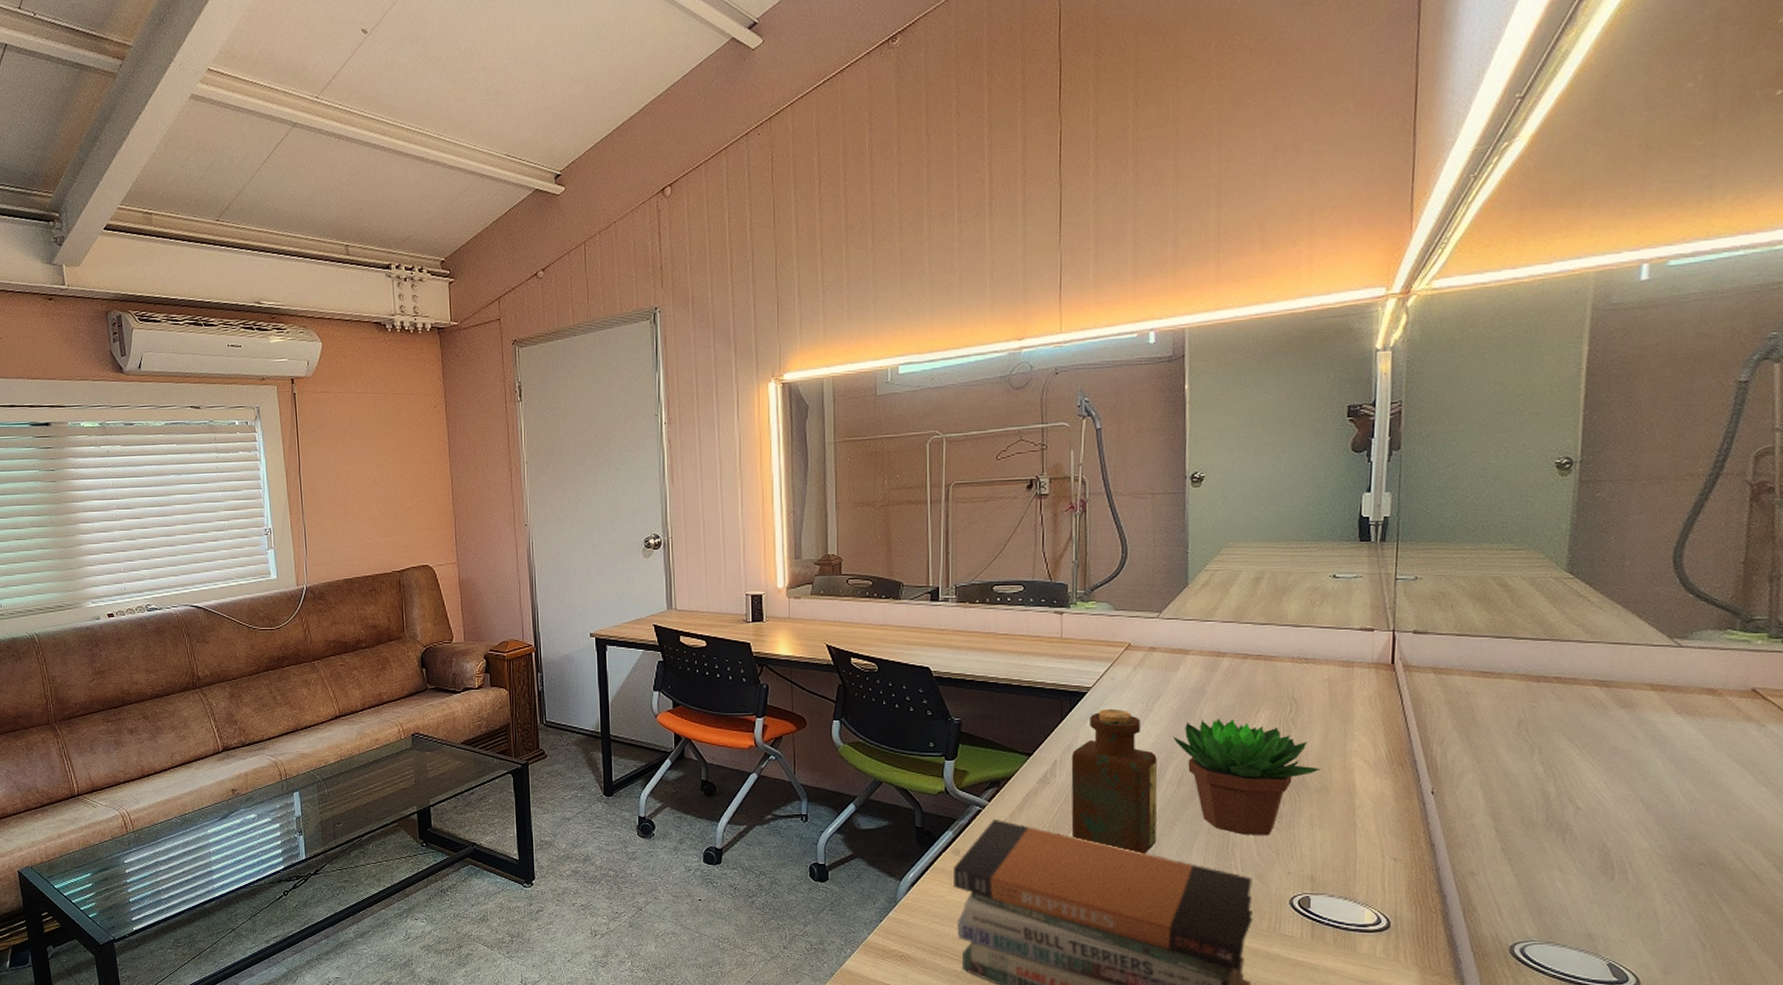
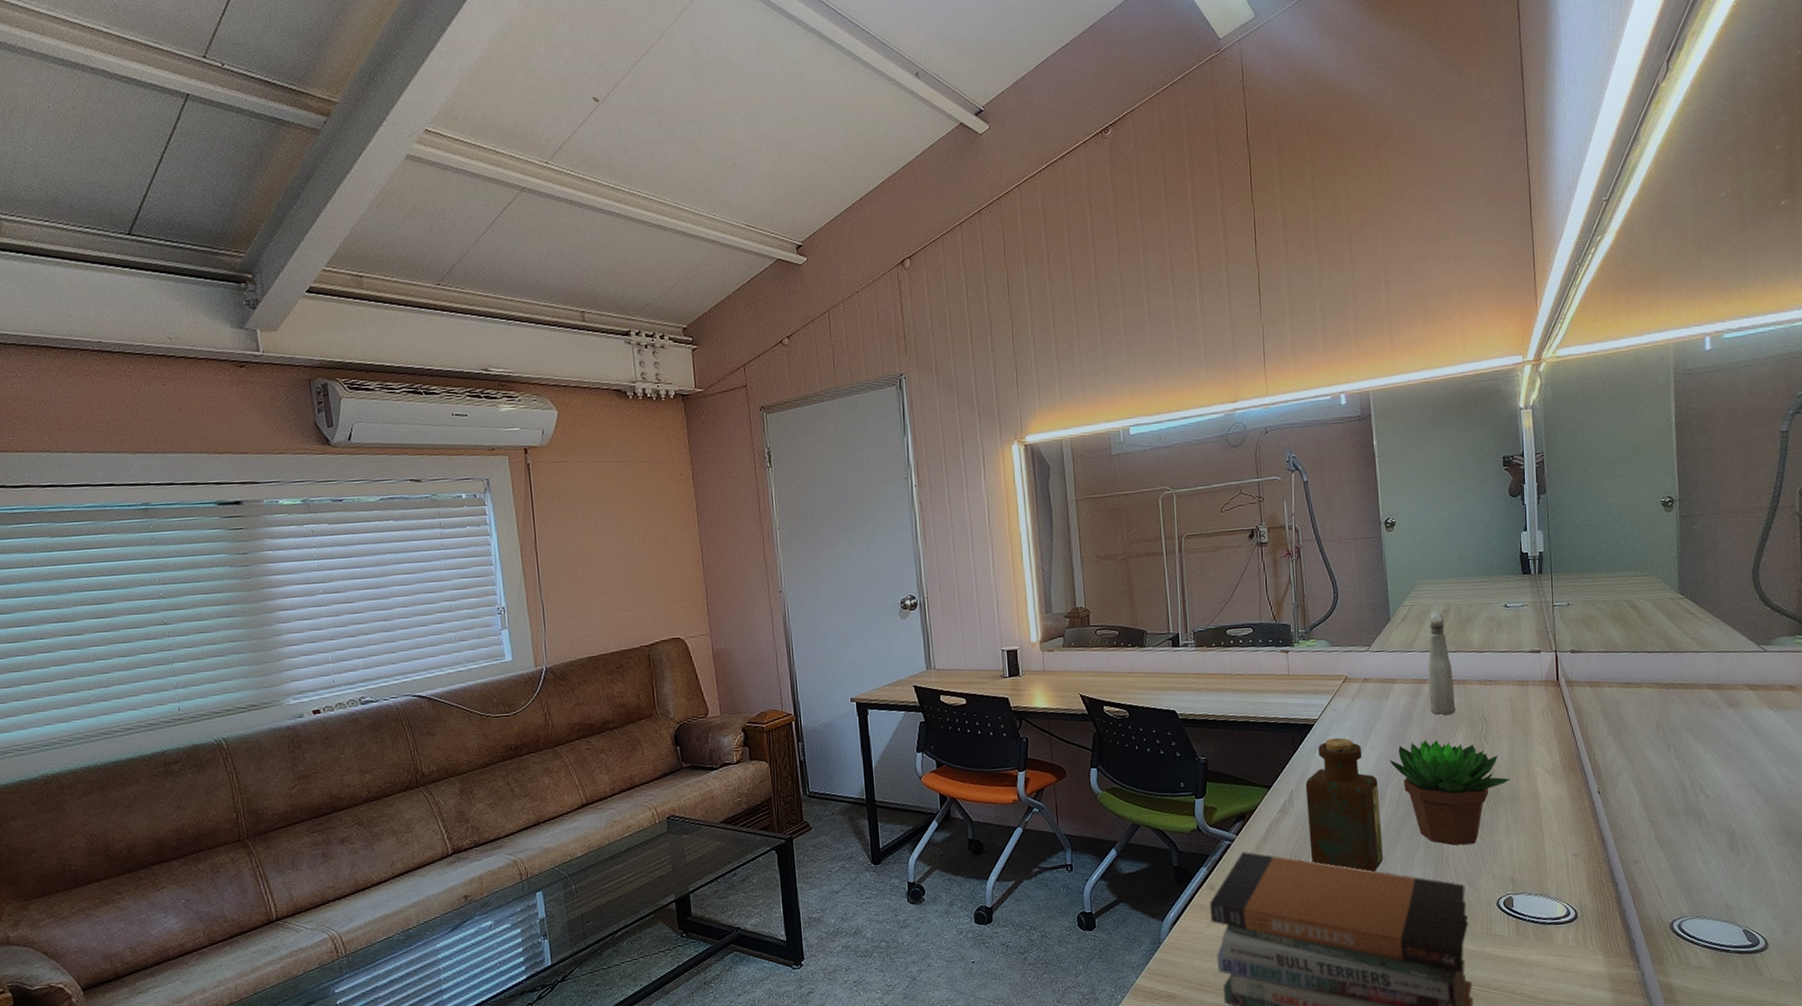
spray bottle: none [1227,577,1260,694] -> present [1428,610,1456,715]

